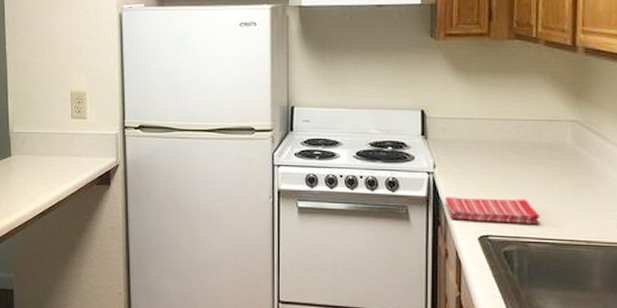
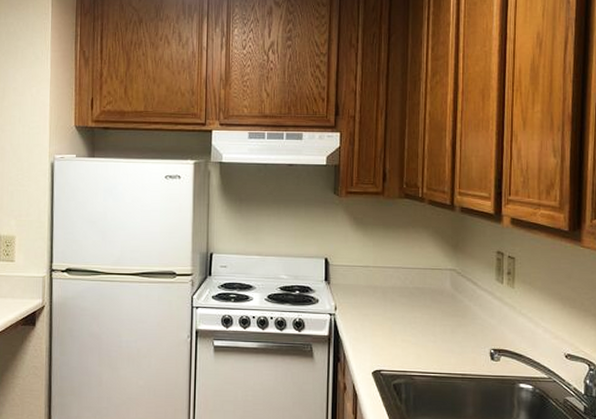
dish towel: present [444,197,540,224] -> none [344,336,424,360]

